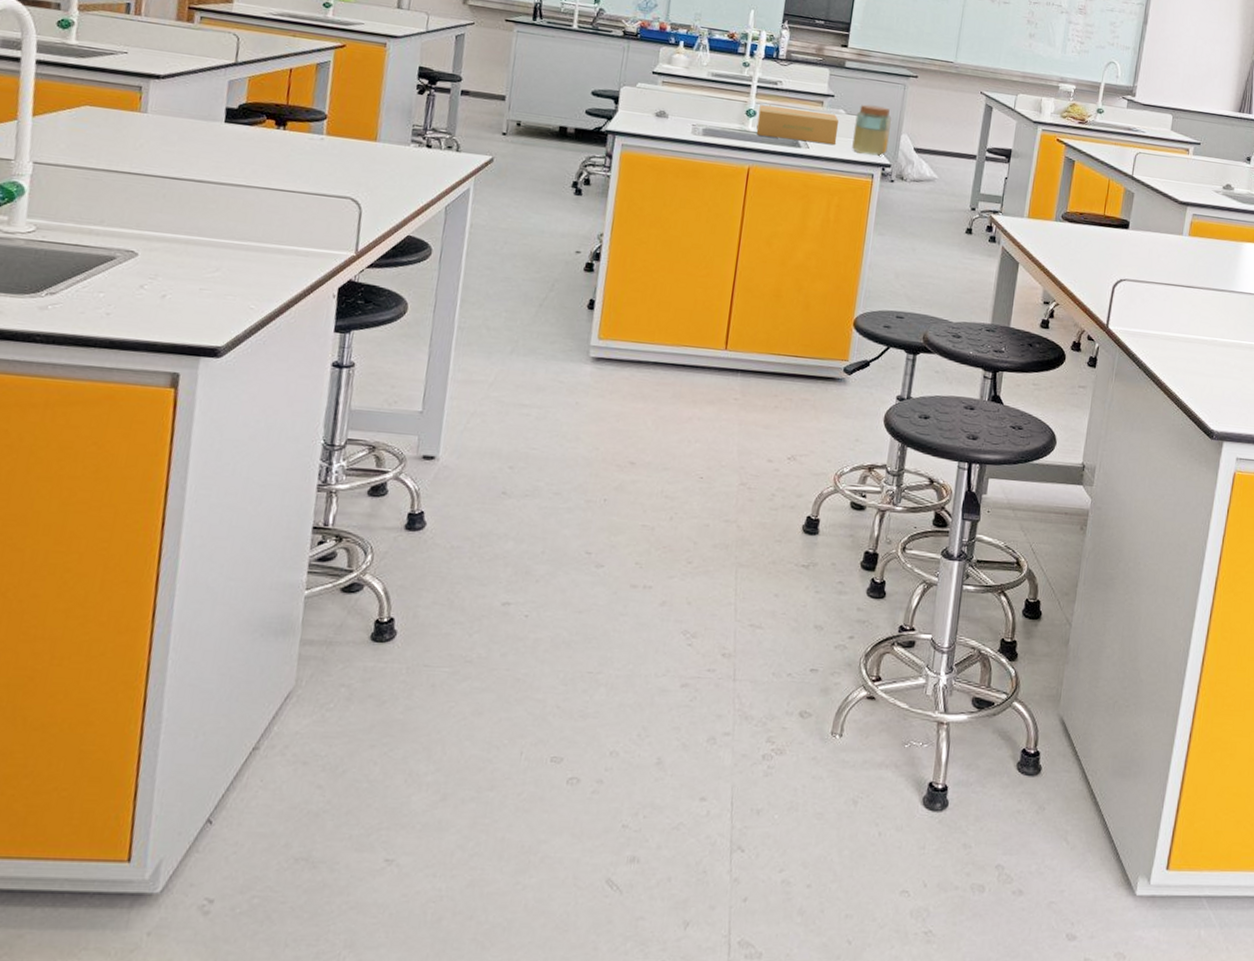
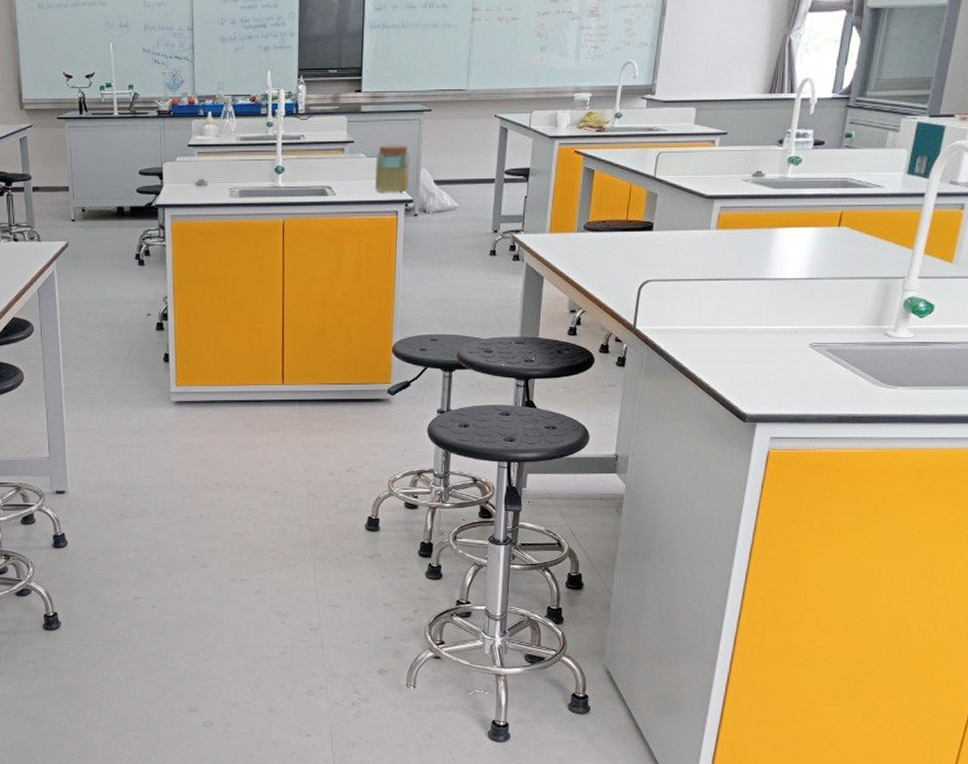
box: present [756,105,839,144] -> none [286,159,361,189]

